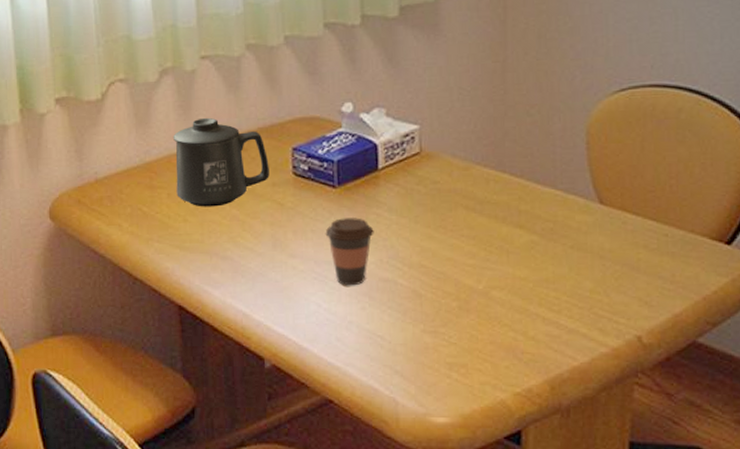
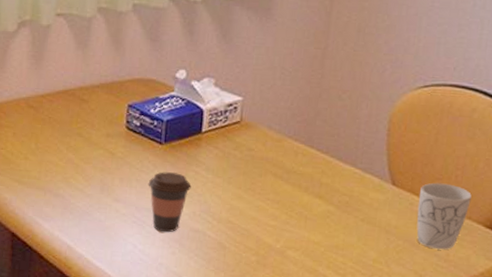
mug: present [172,117,269,207] -> none [21,69,106,149]
mug: none [631,195,691,271] -> present [416,182,472,250]

